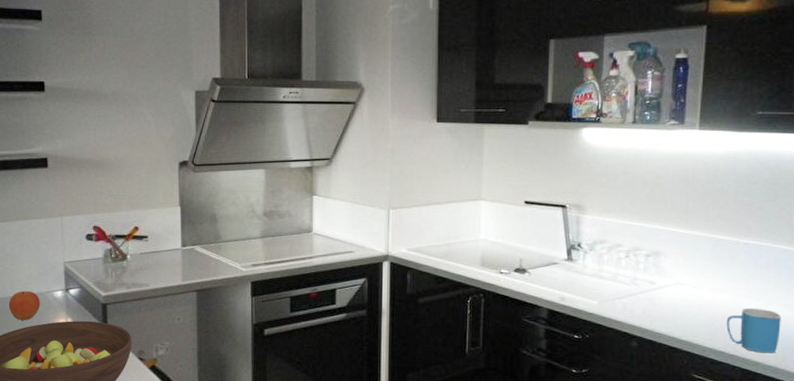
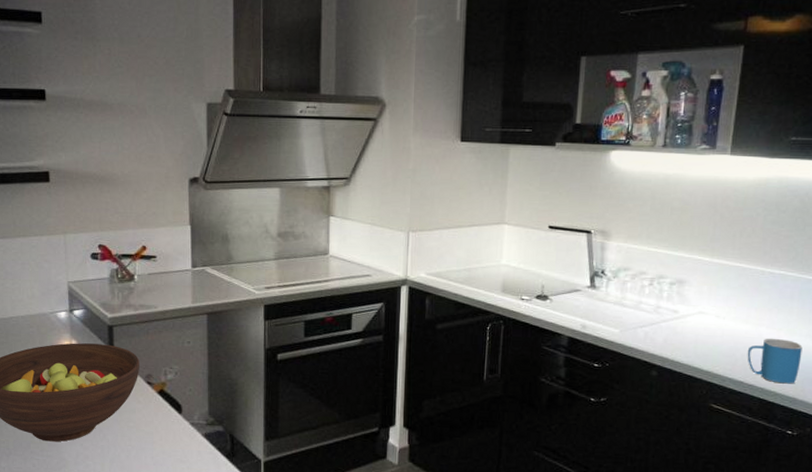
fruit: present [8,291,40,320] -> none [9,311,43,342]

